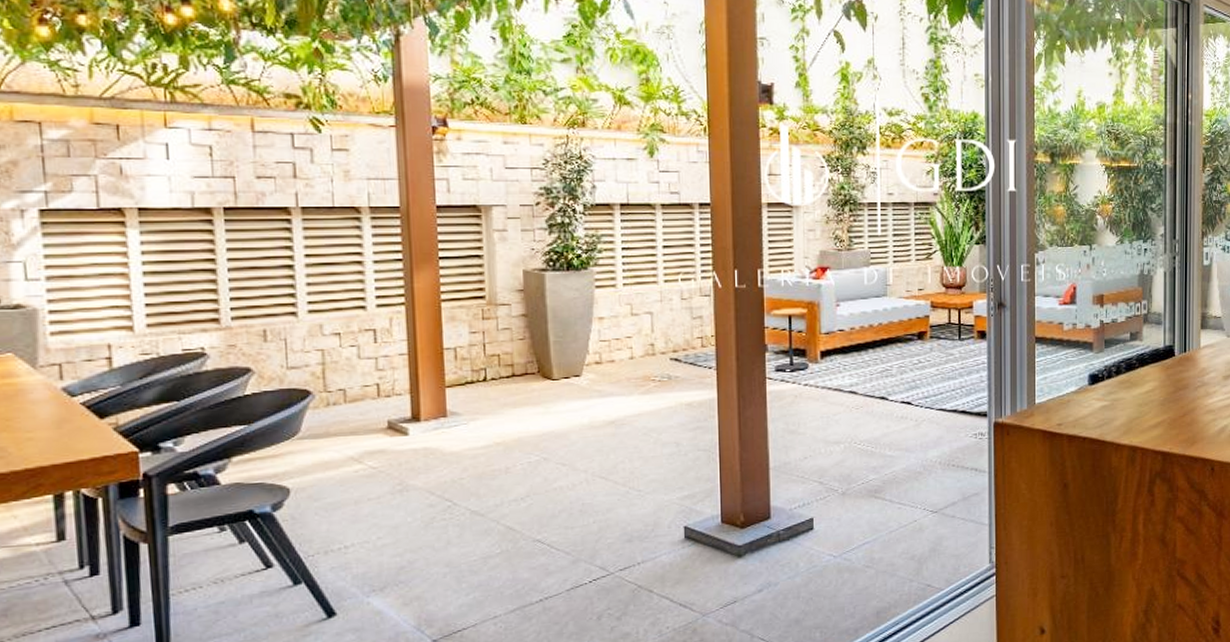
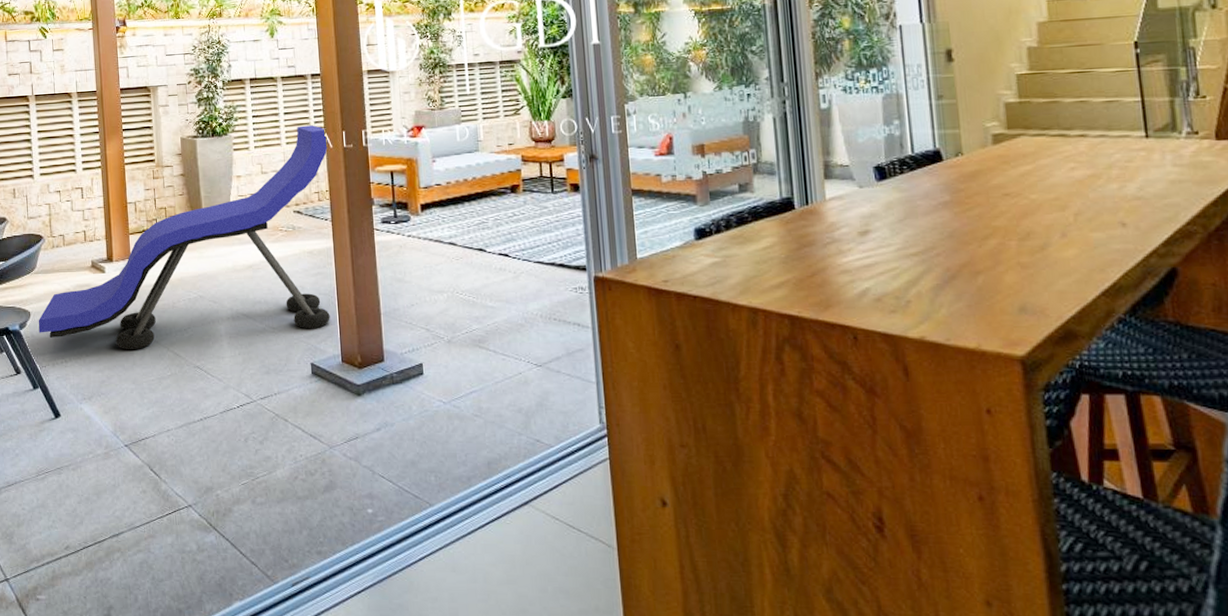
lounge chair: none [302,261,717,528] -> present [38,125,330,350]

